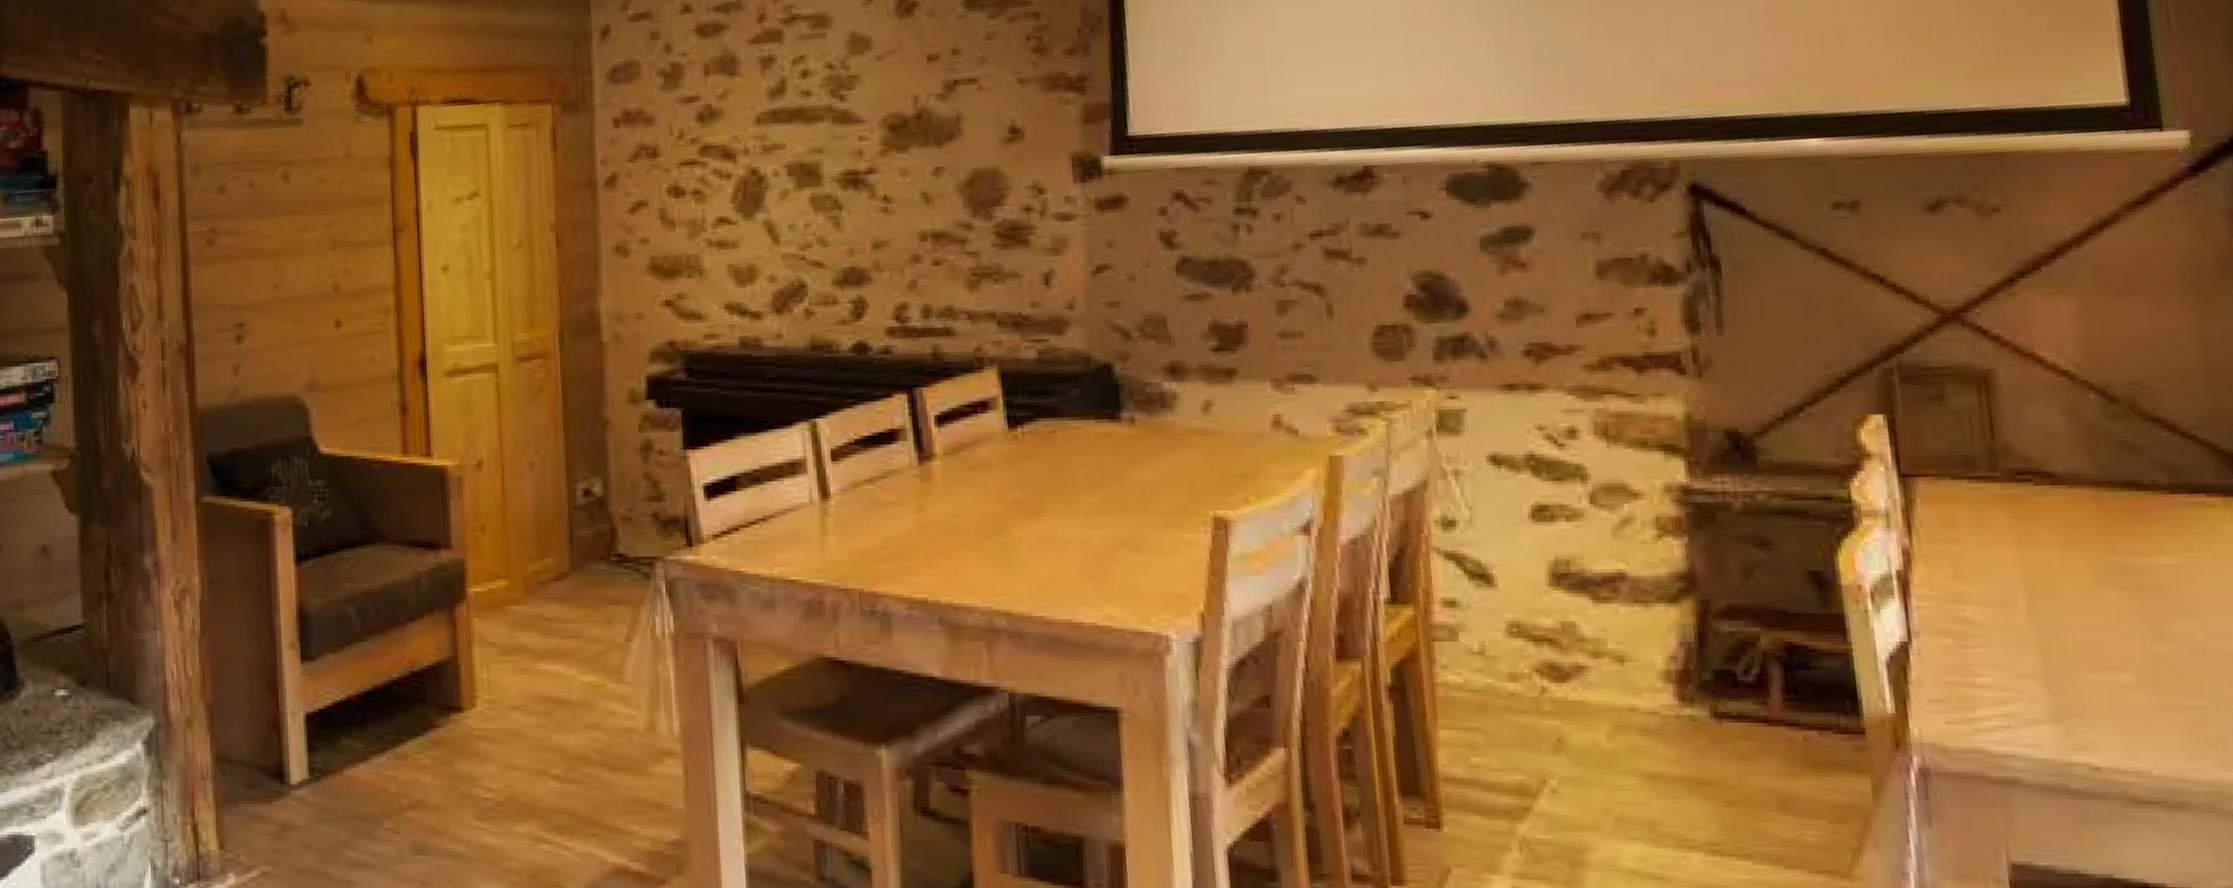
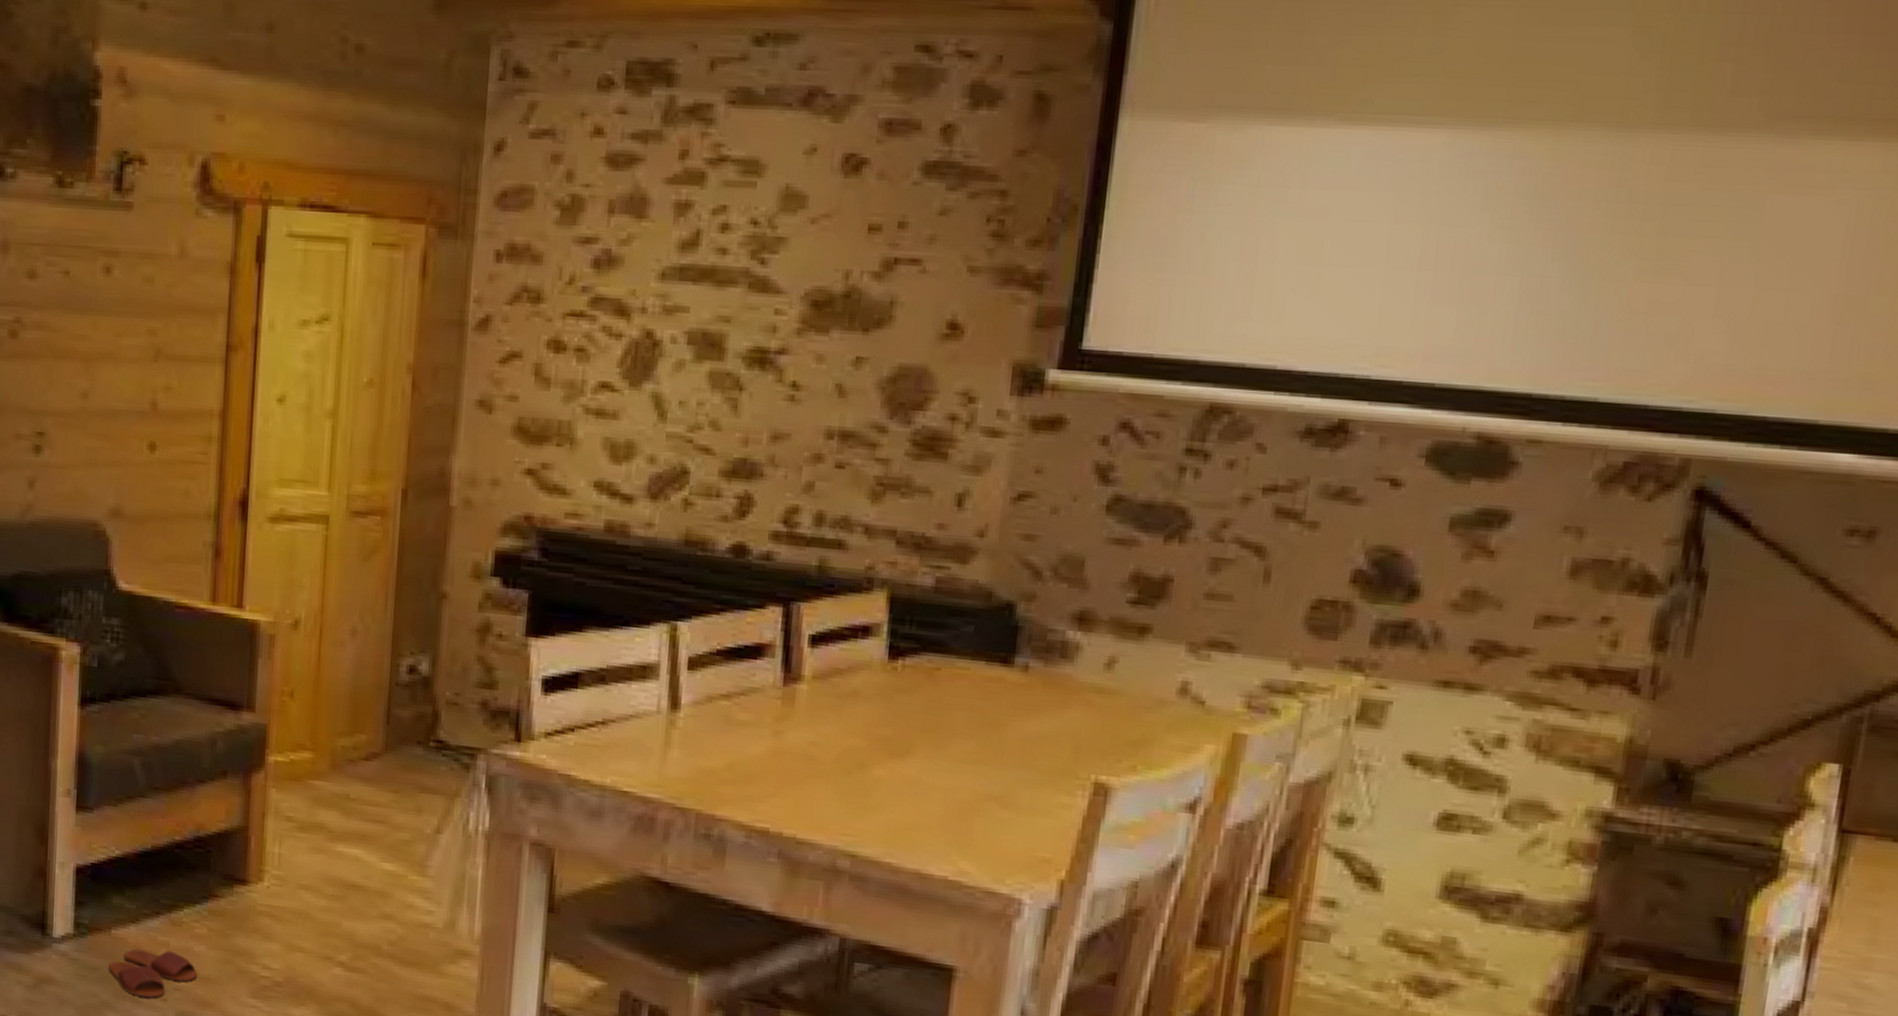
slippers: none [344,784,425,832] -> present [108,948,197,998]

